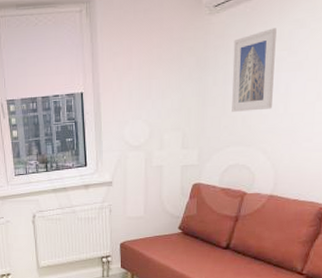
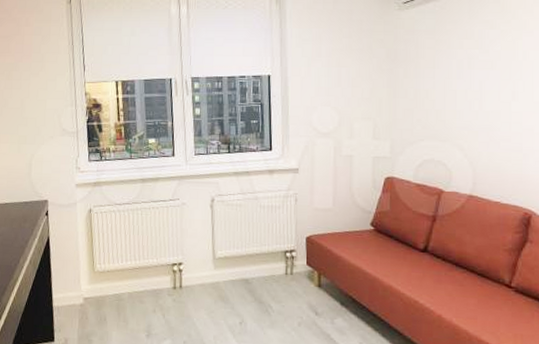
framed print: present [232,28,277,112] -> none [423,27,466,106]

